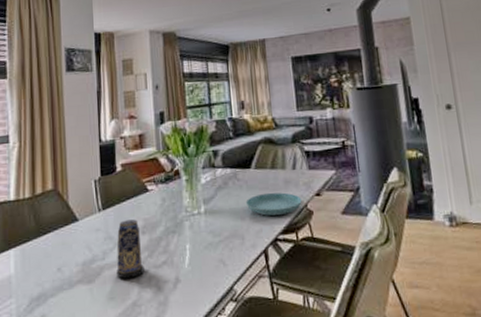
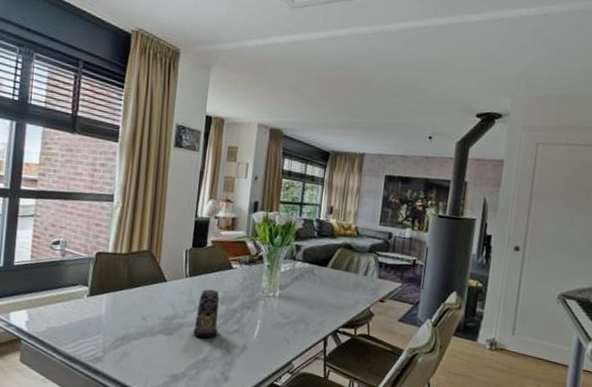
saucer: present [245,192,302,216] -> none [316,290,366,312]

